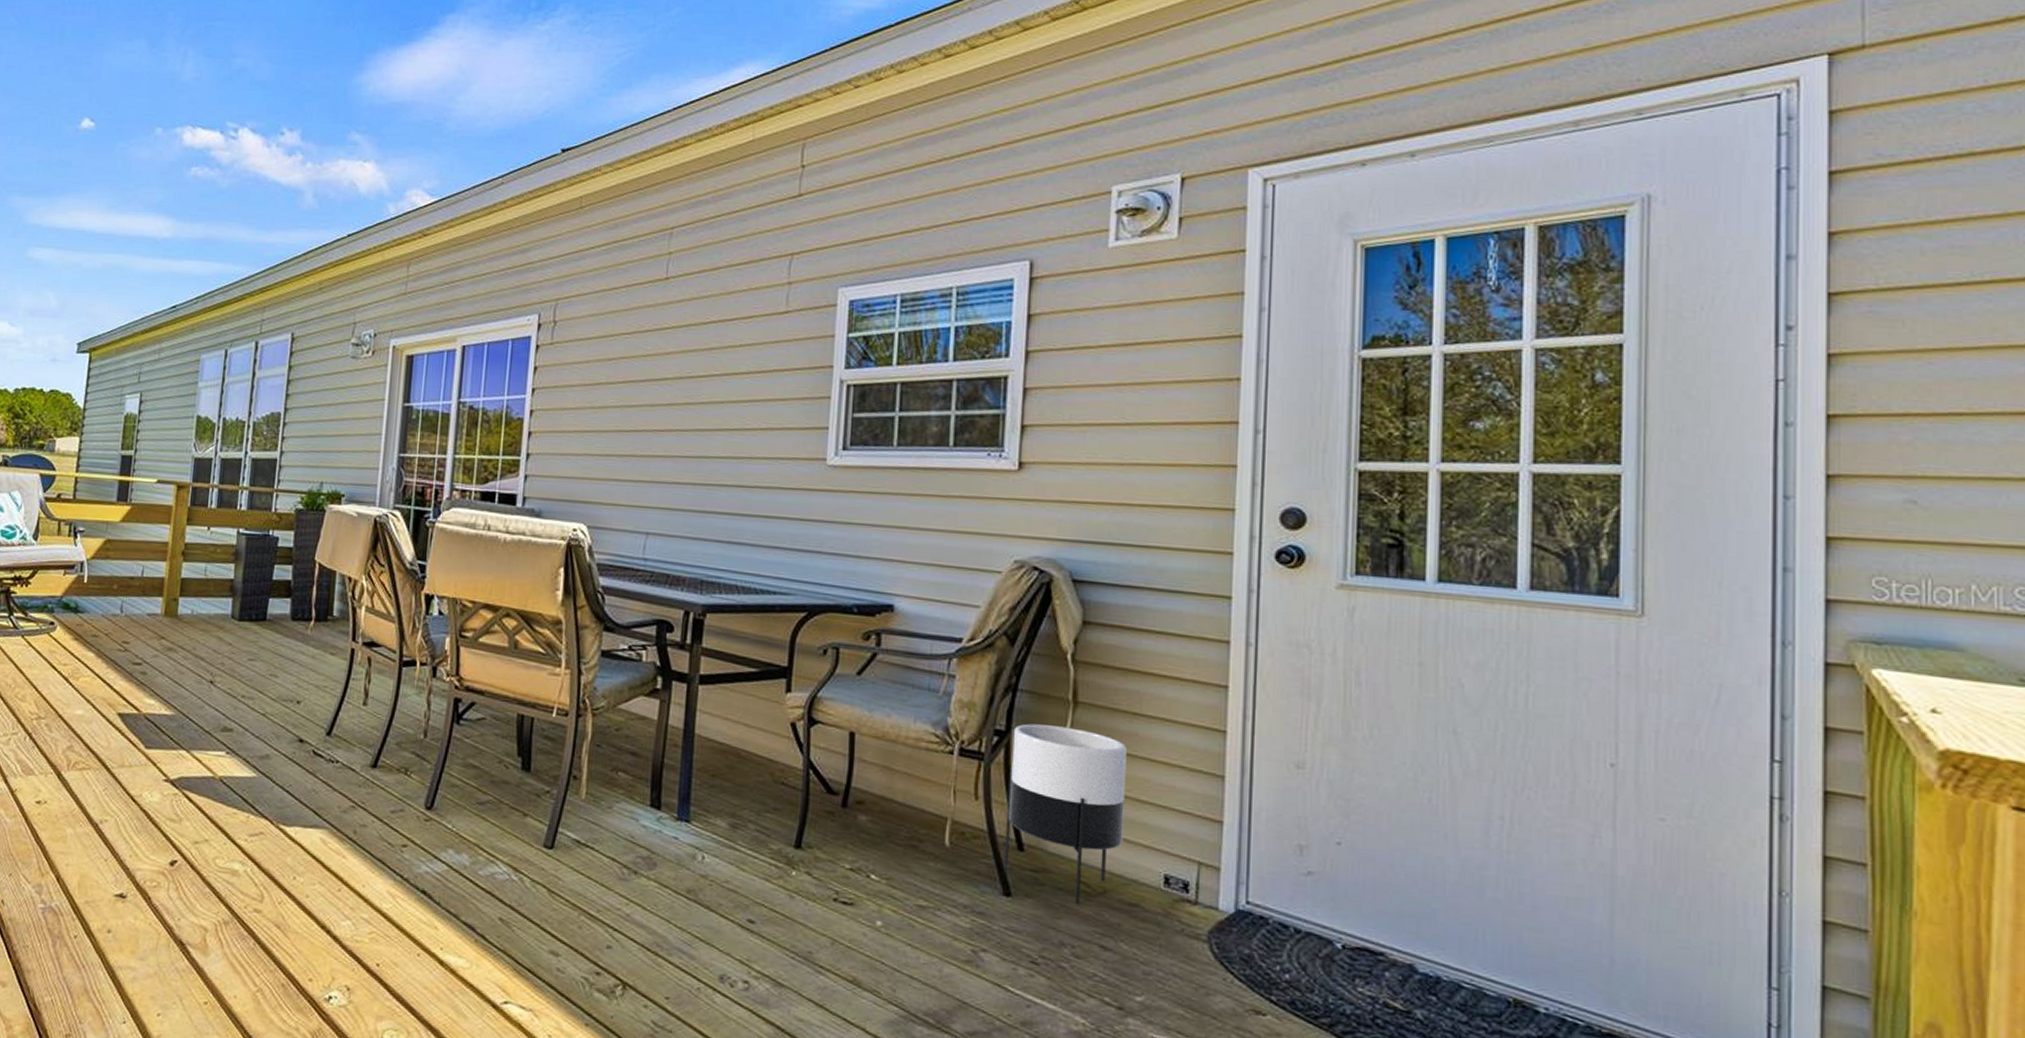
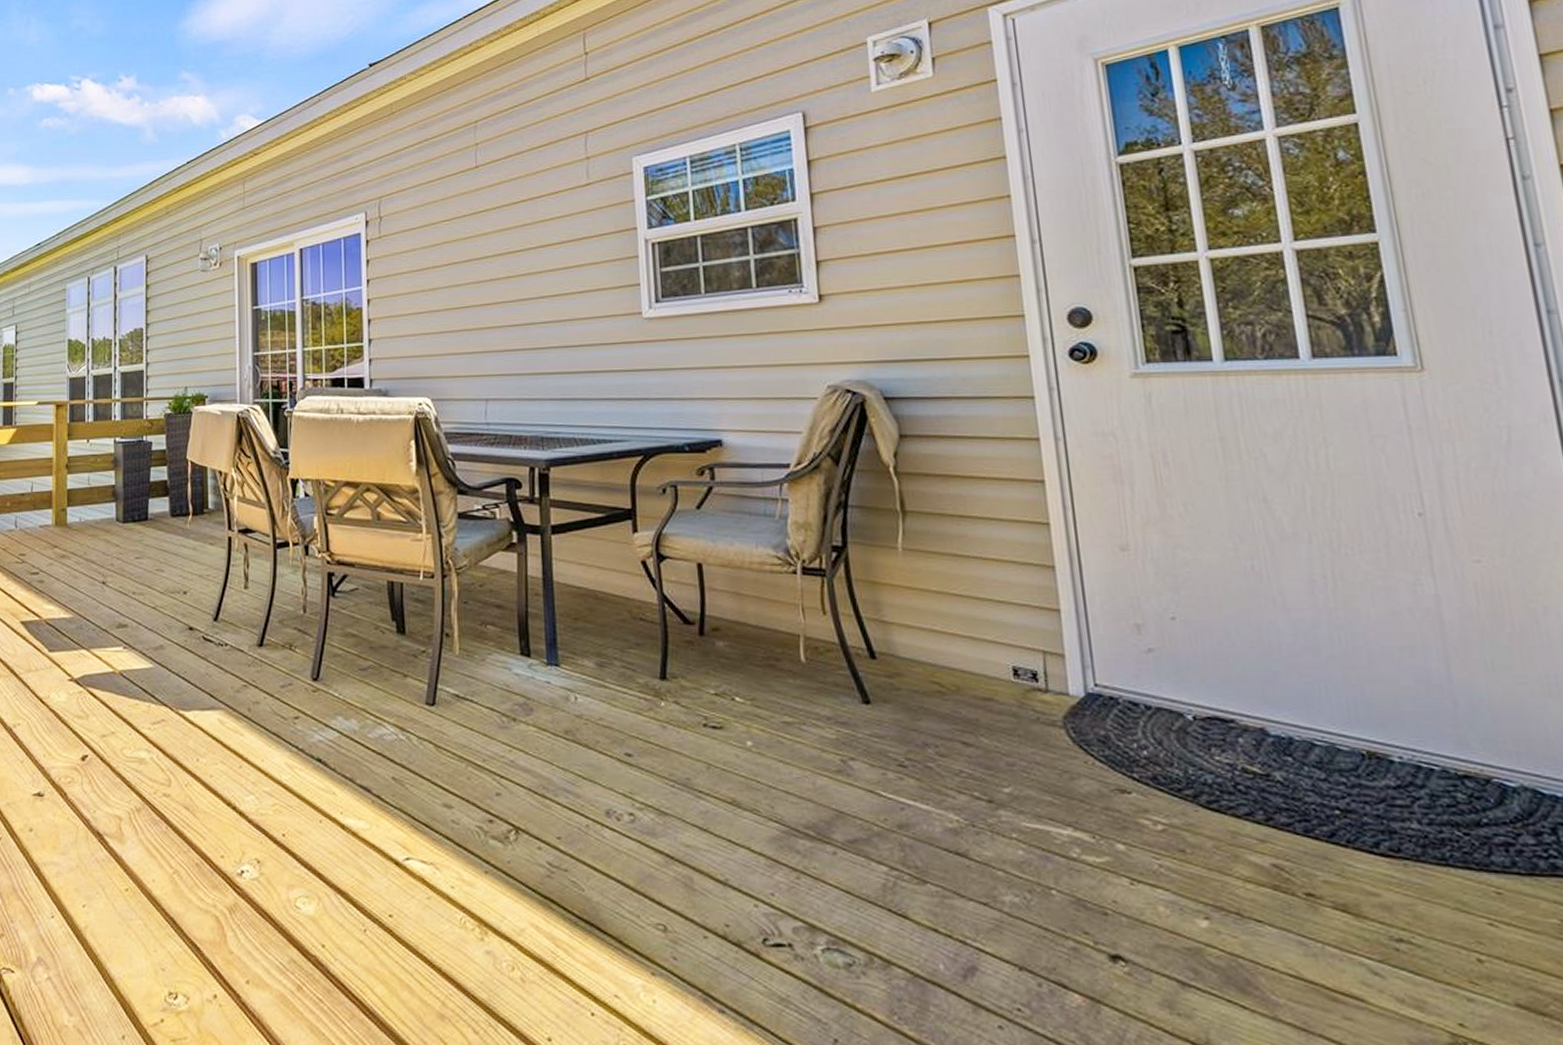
planter: present [1004,723,1127,905] -> none [849,536,969,705]

